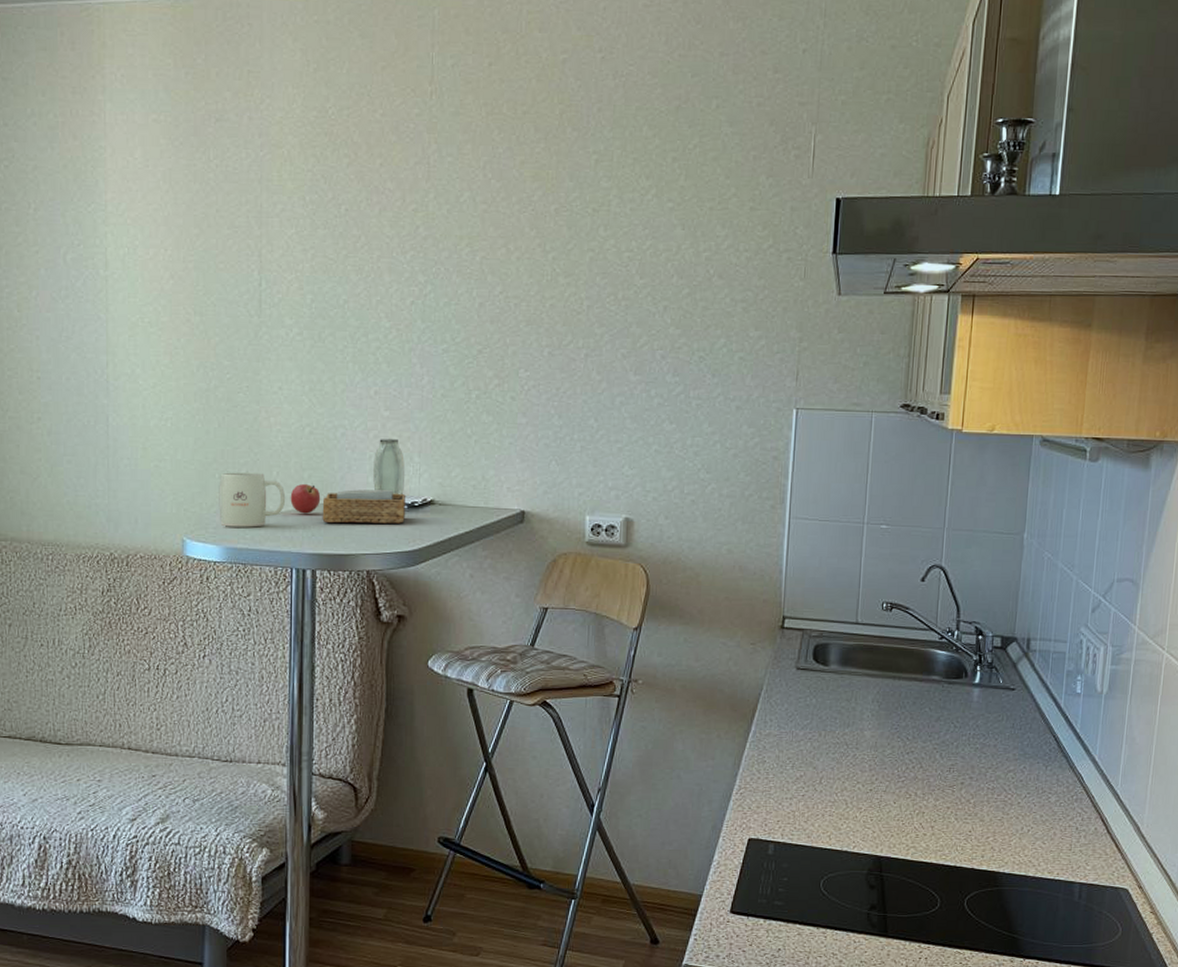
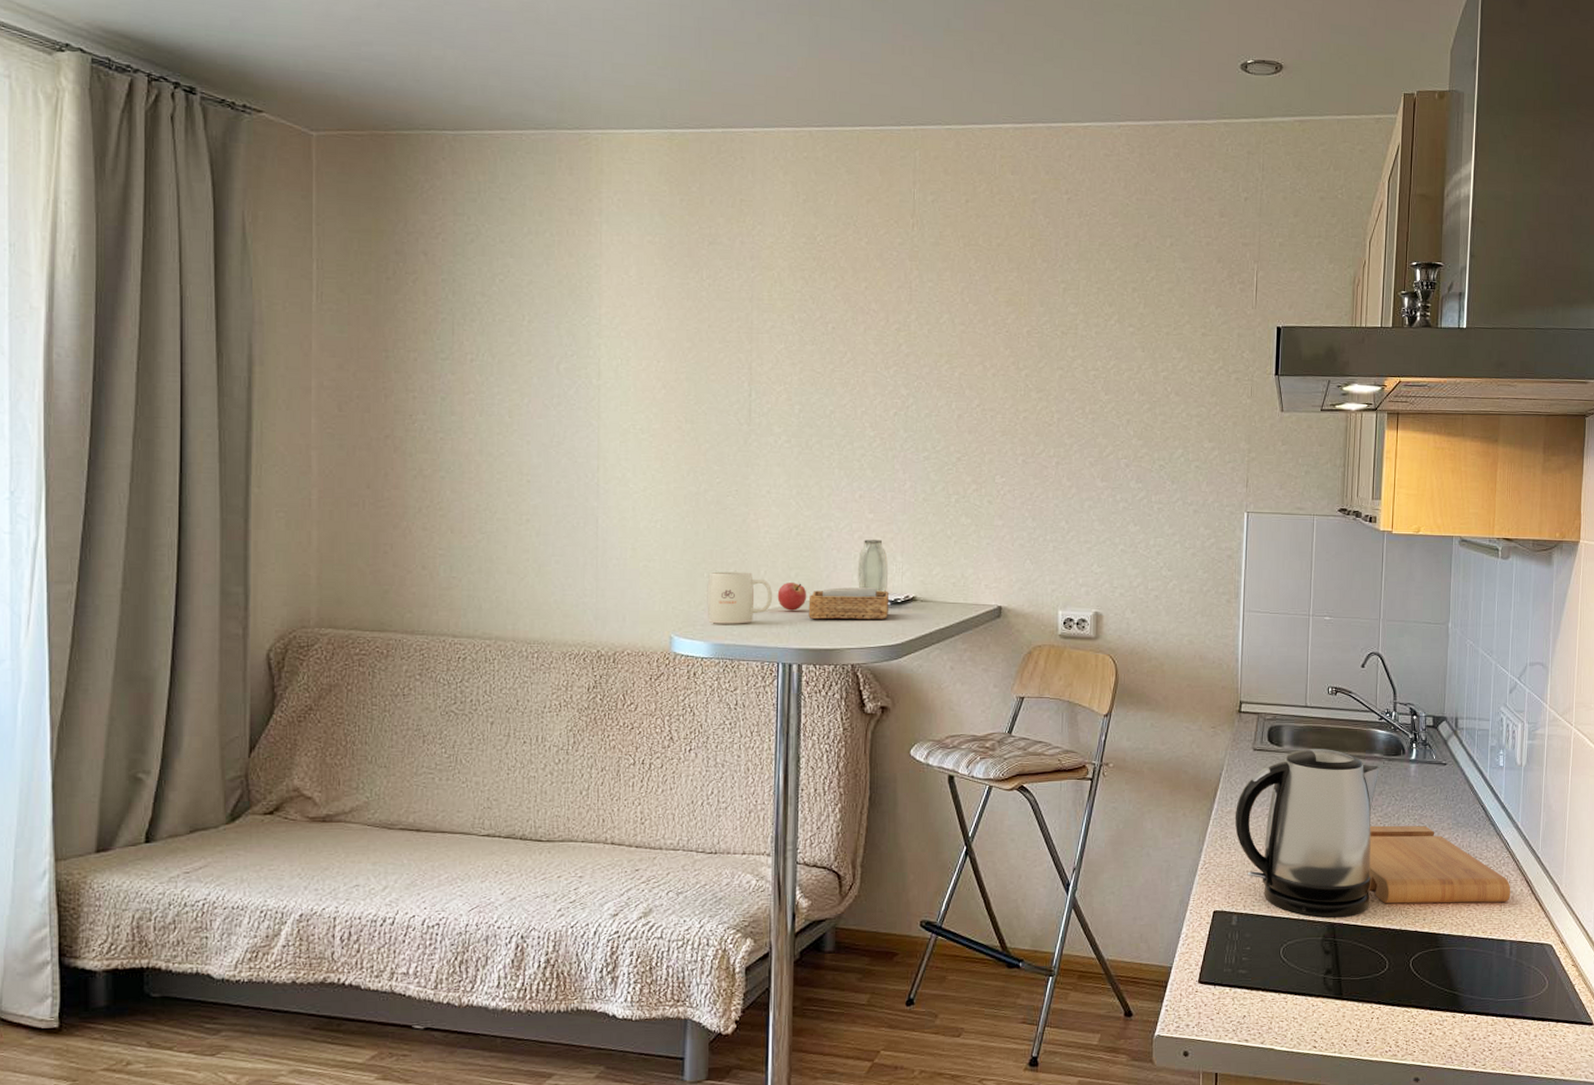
kettle: none [774,669,938,850] -> present [1234,749,1380,918]
cutting board: none [921,754,1084,842] -> present [1368,825,1511,904]

